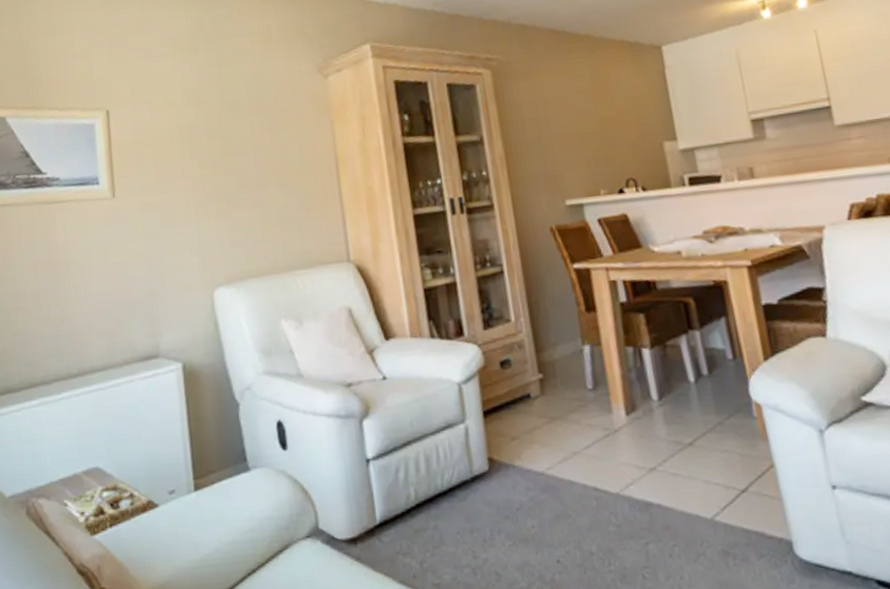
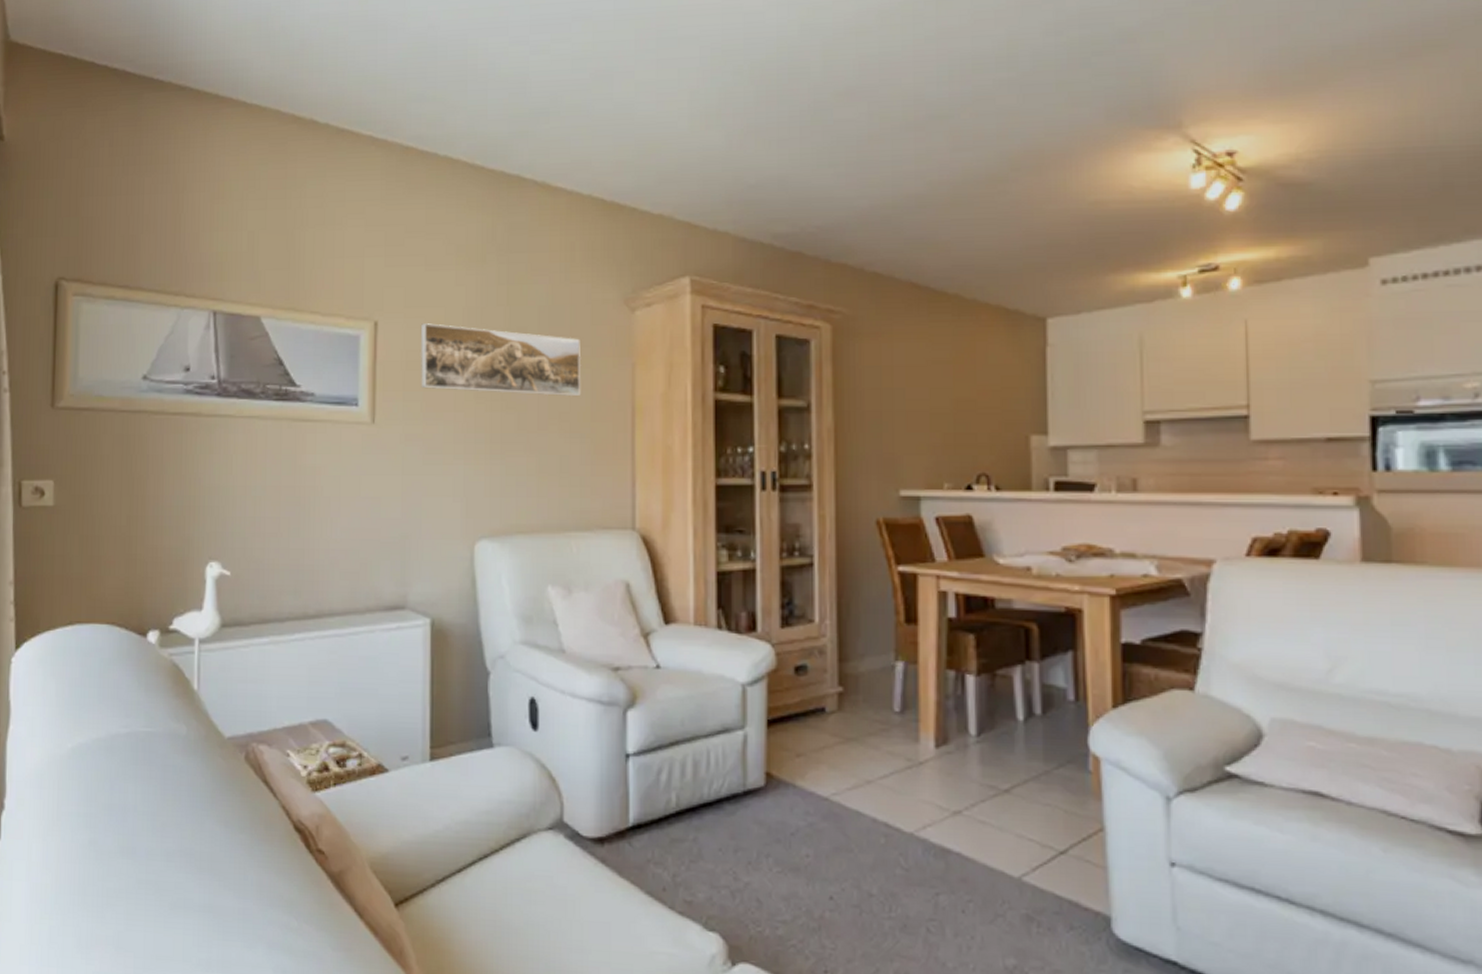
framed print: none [147,104,290,163] -> present [421,323,582,397]

